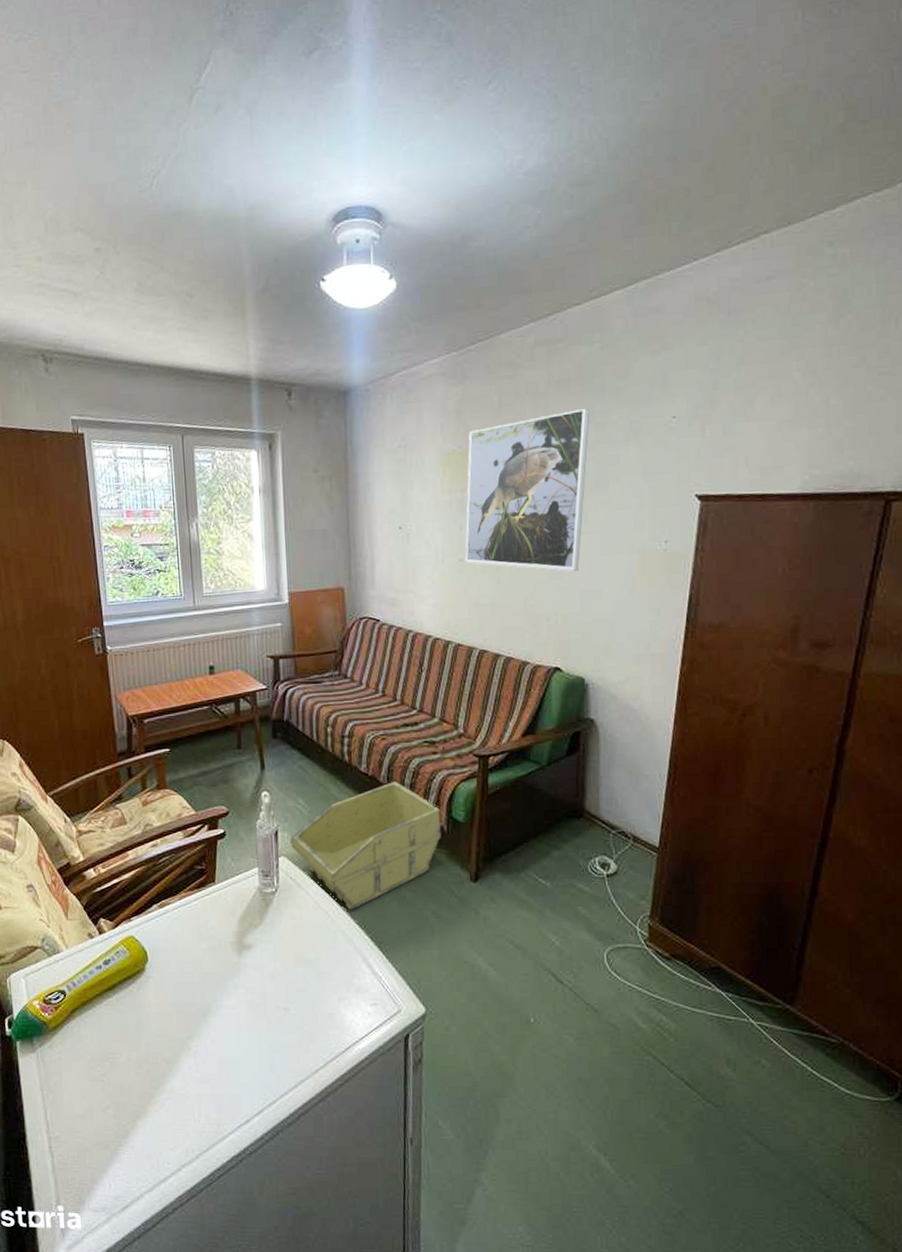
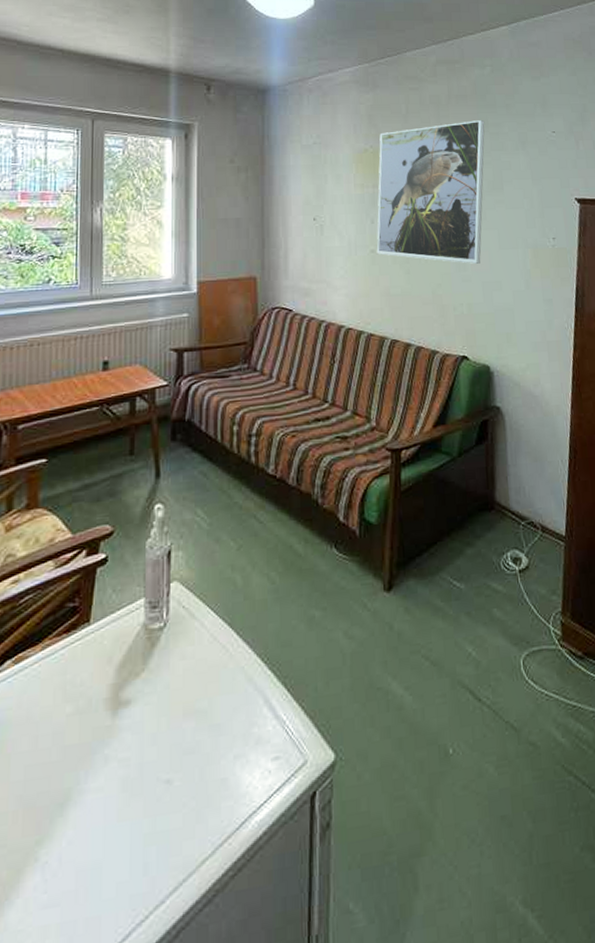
storage bin: present [290,782,443,910] -> none [186,483,355,641]

